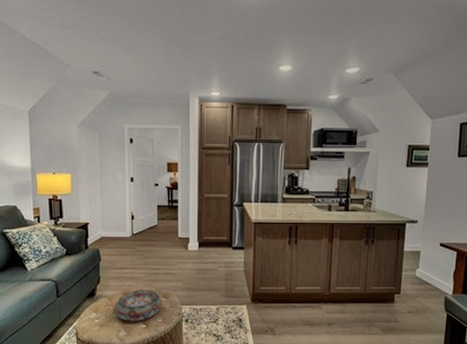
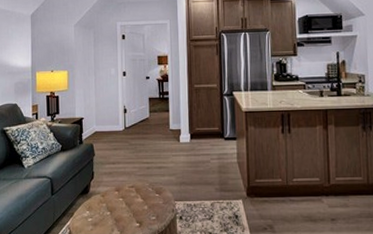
decorative bowl: present [115,290,162,321] -> none [108,185,155,219]

